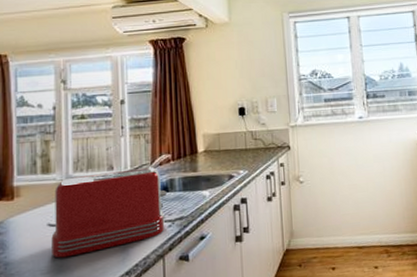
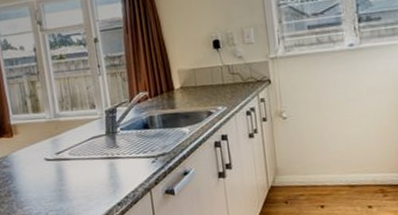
toaster: present [51,167,166,258] -> none [46,105,149,189]

